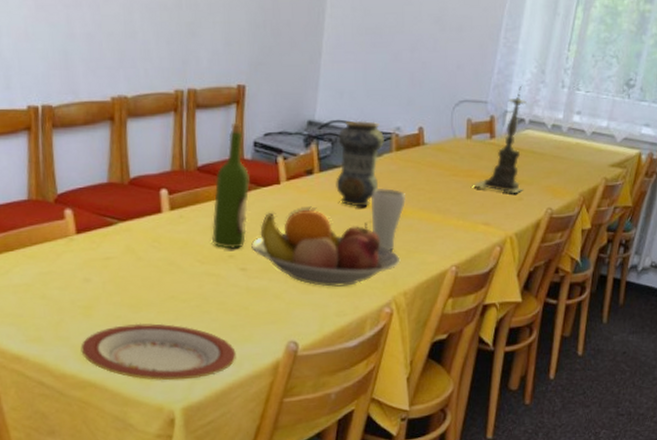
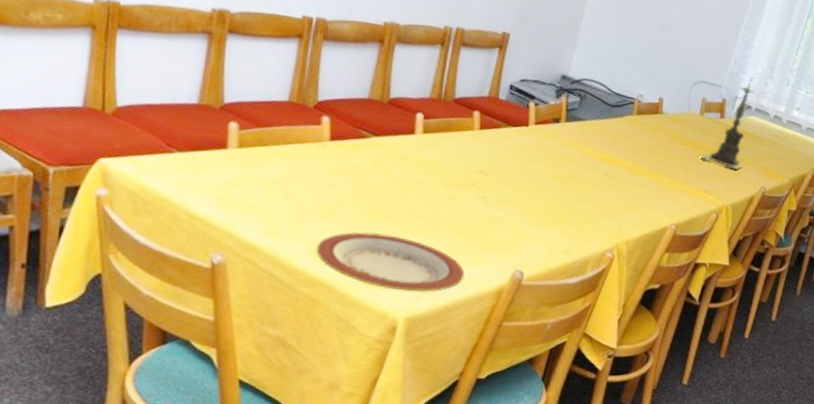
wine bottle: present [212,122,250,249] -> none [458,64,502,178]
fruit bowl: present [251,209,401,287] -> none [494,151,628,228]
vase: present [336,120,384,207] -> none [578,80,628,160]
drinking glass: present [371,188,405,251] -> none [606,145,640,203]

